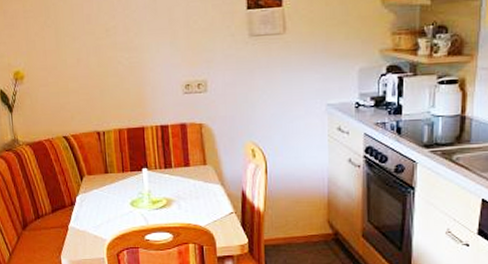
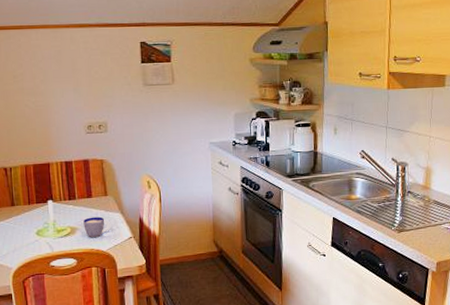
cup: none [180,188,210,212] -> present [83,216,111,238]

